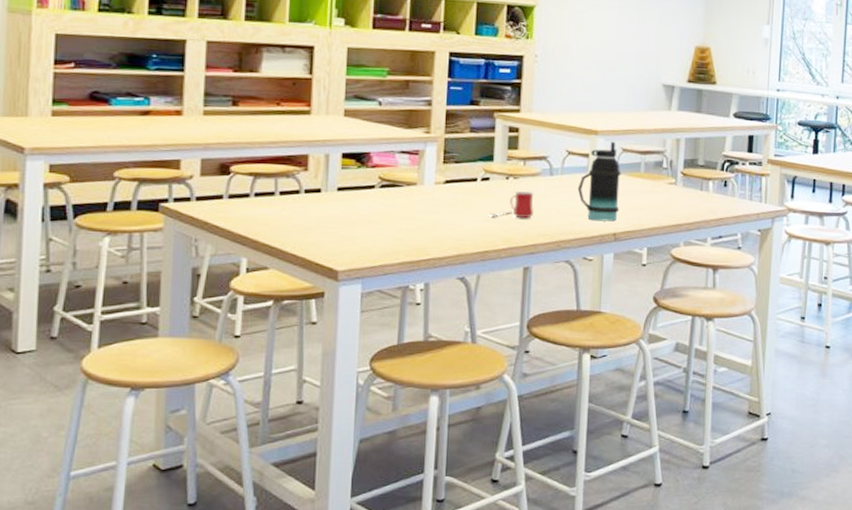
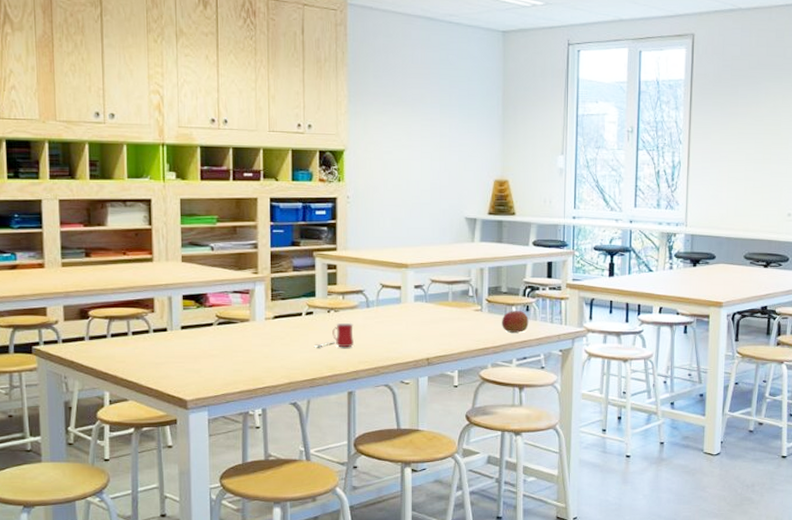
bottle: present [577,141,621,222] -> none [392,273,431,348]
apple: none [697,186,727,209] -> present [502,311,529,333]

